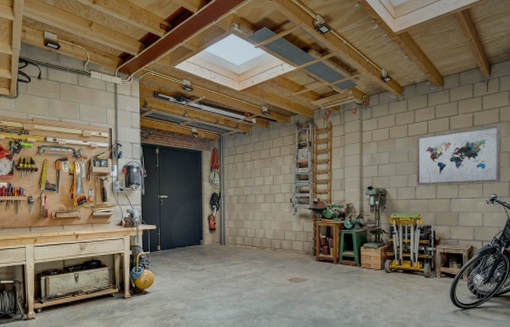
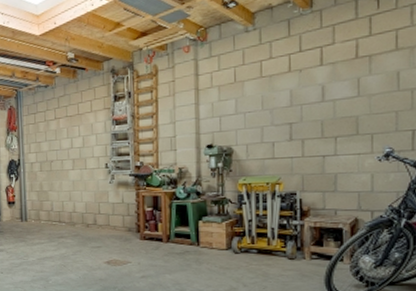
wall art: present [416,125,501,186] -> none [273,53,400,141]

